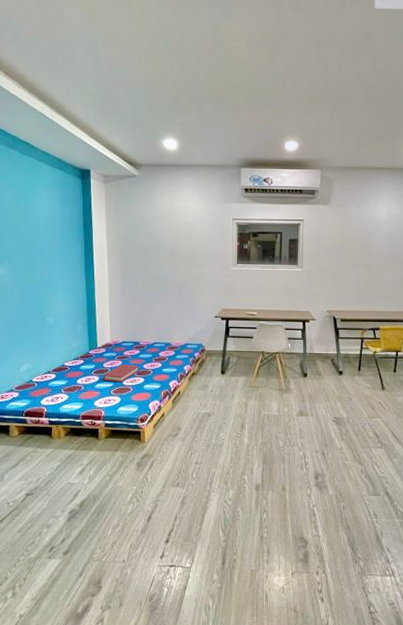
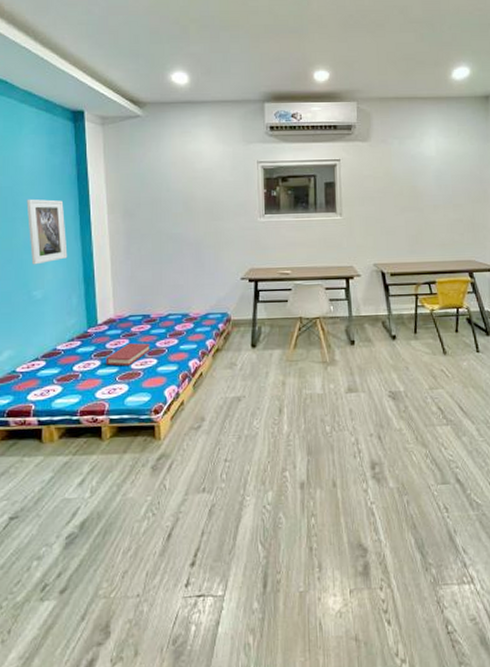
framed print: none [42,242,75,297] -> present [26,199,68,265]

